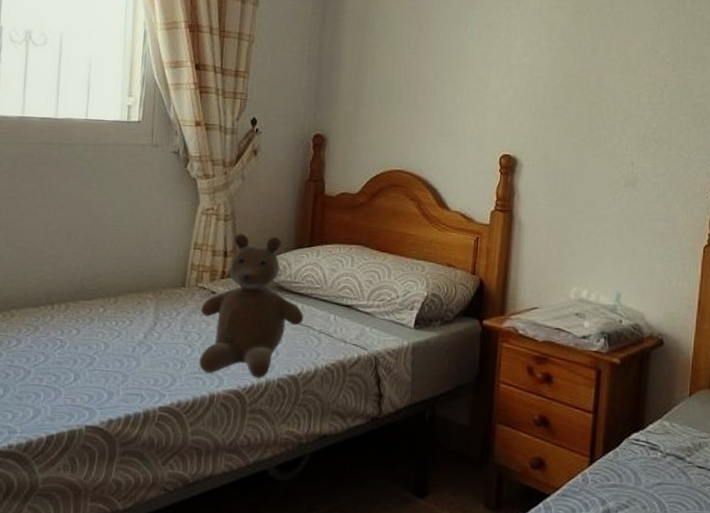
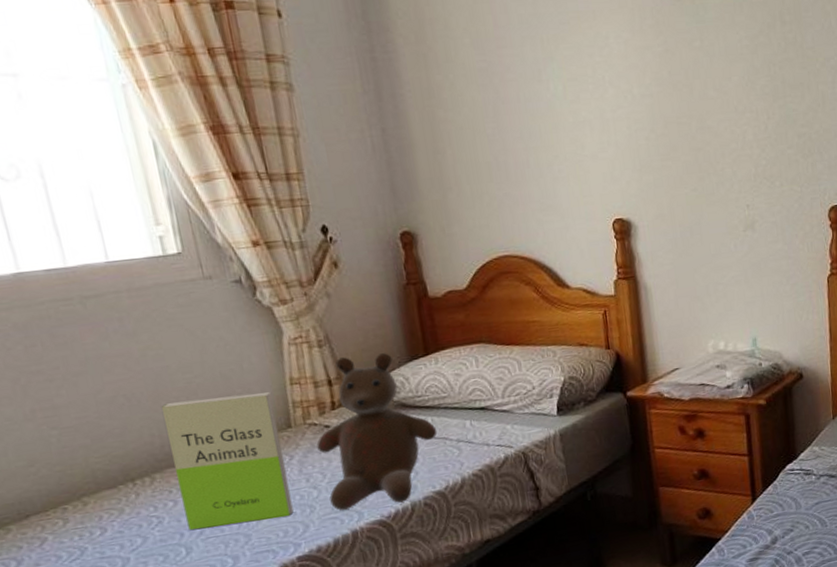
book: none [82,244,176,367] -> present [160,392,294,531]

